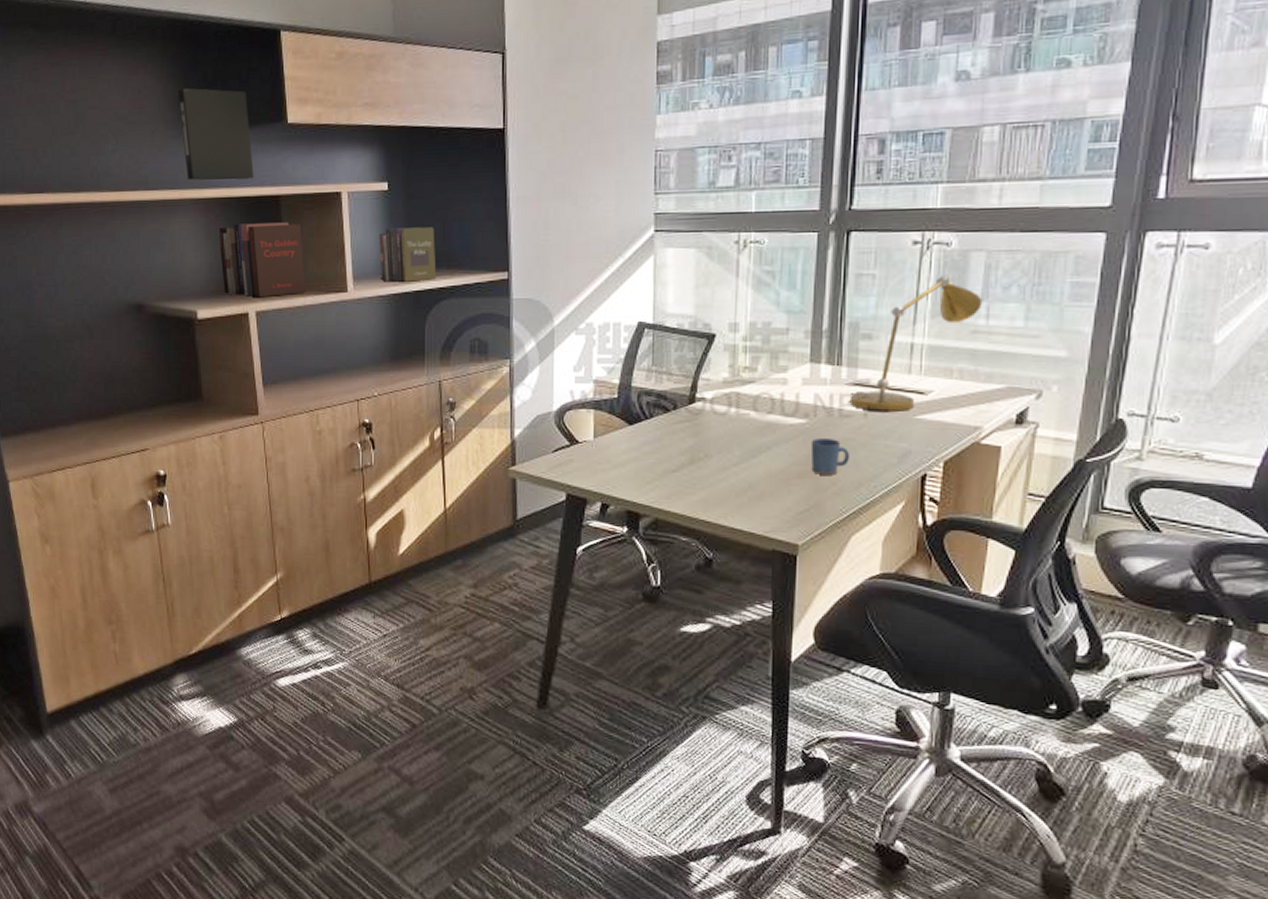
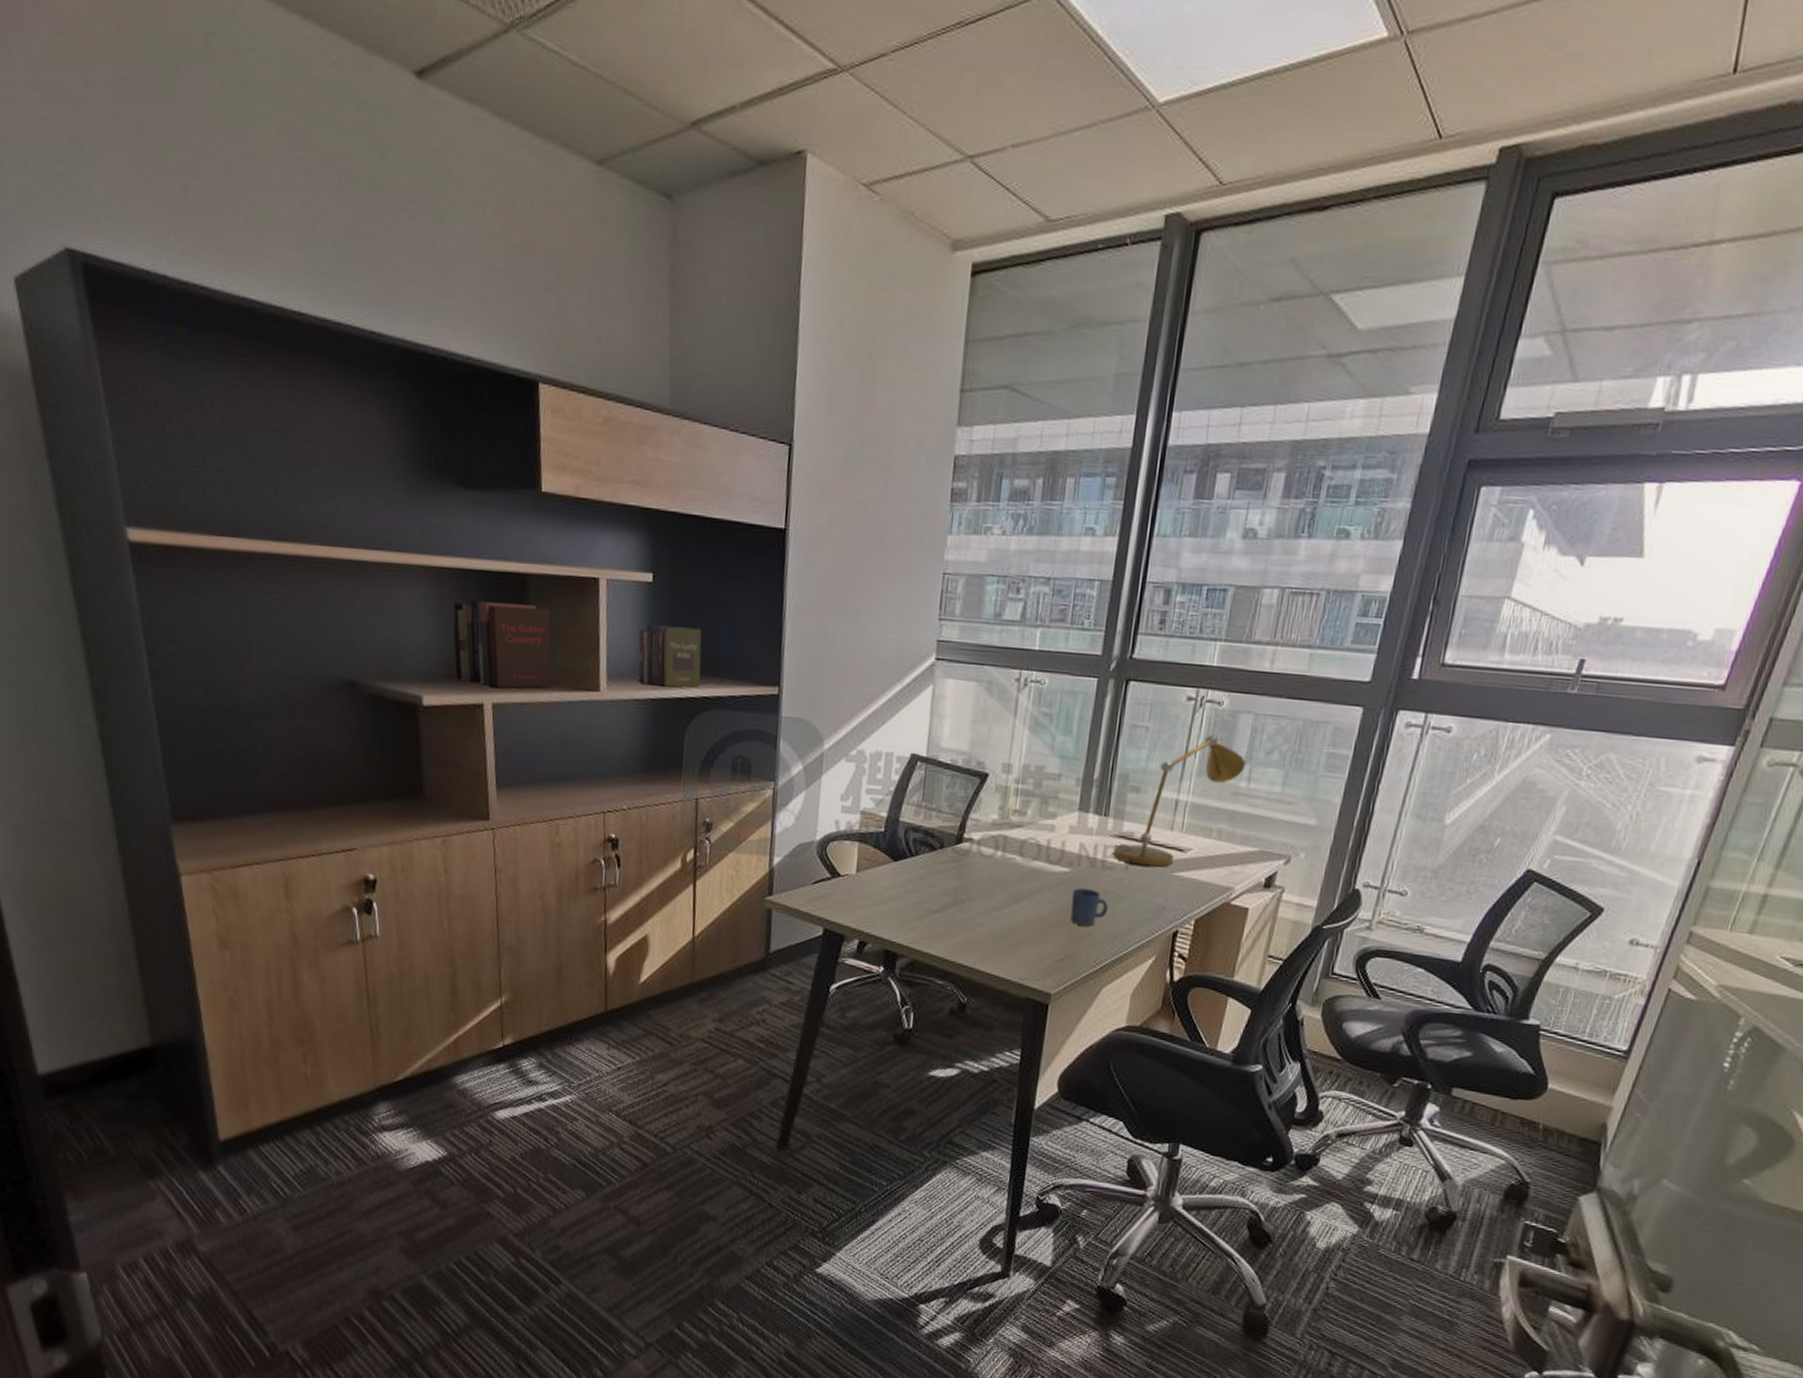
binder: present [177,88,254,181] -> none [411,433,499,551]

